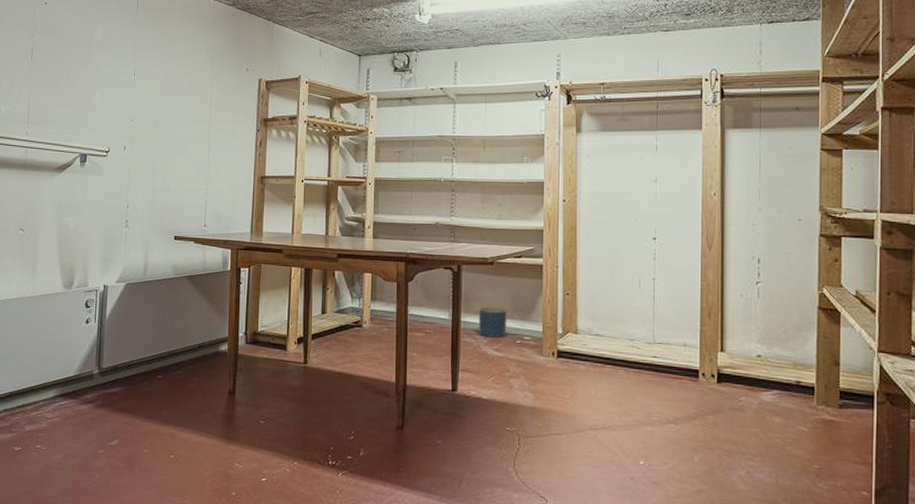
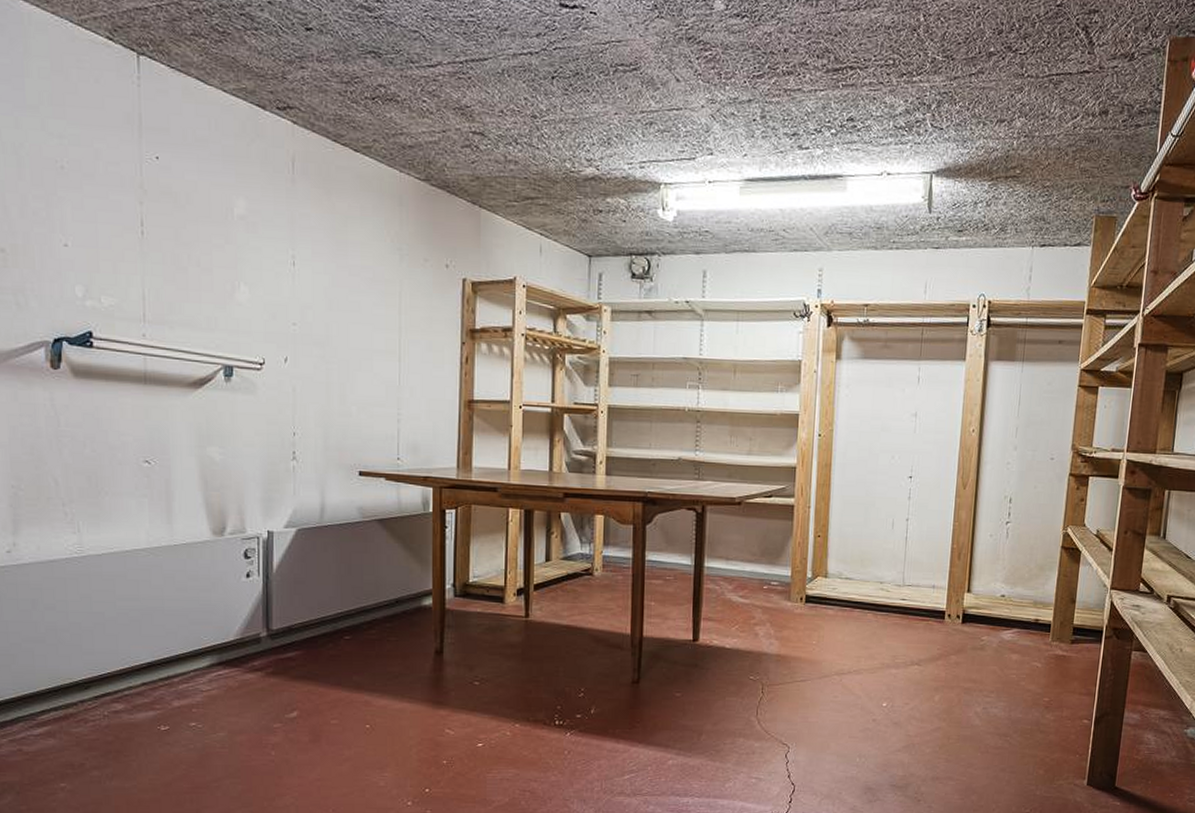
planter: present [478,306,507,338] -> none [723,550,755,584]

